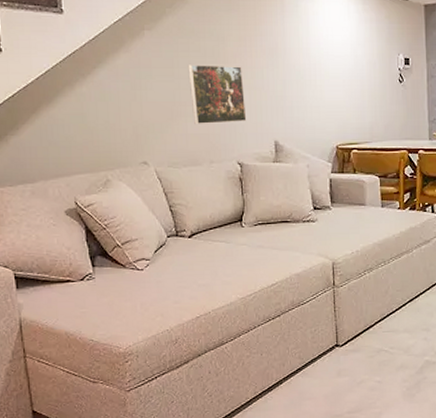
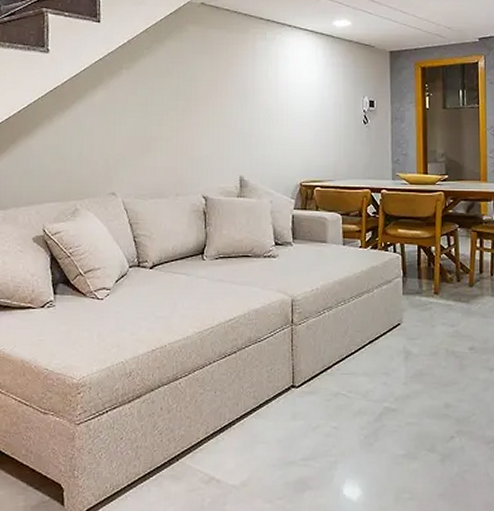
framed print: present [188,65,247,124] -> none [161,102,214,158]

